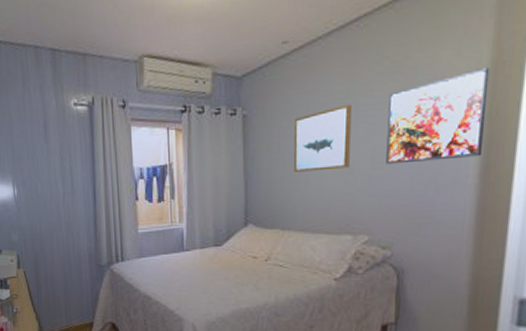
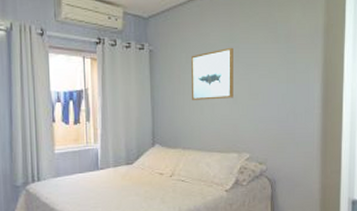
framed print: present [386,68,490,165] -> none [260,29,324,96]

